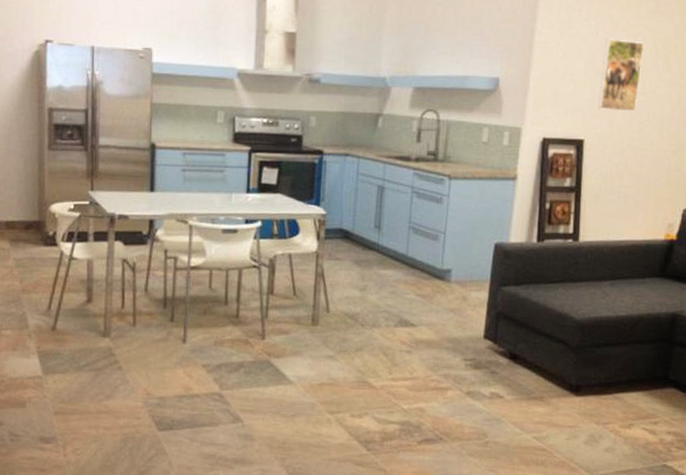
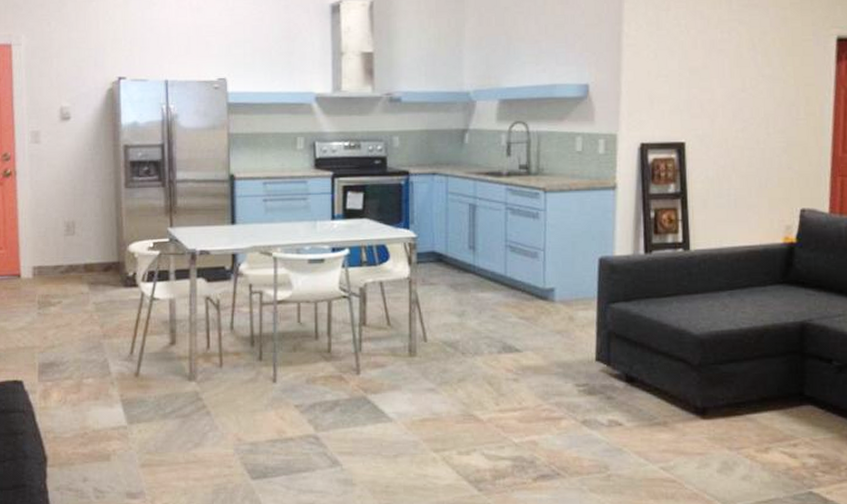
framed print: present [598,38,645,112] -> none [696,35,741,111]

